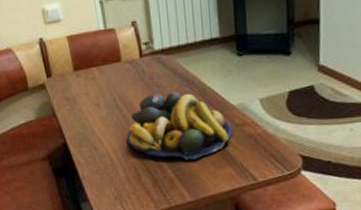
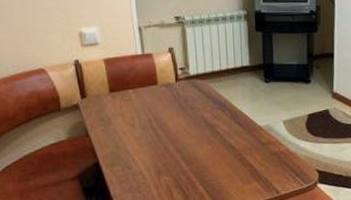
fruit bowl: present [126,91,232,160] -> none [159,113,259,177]

